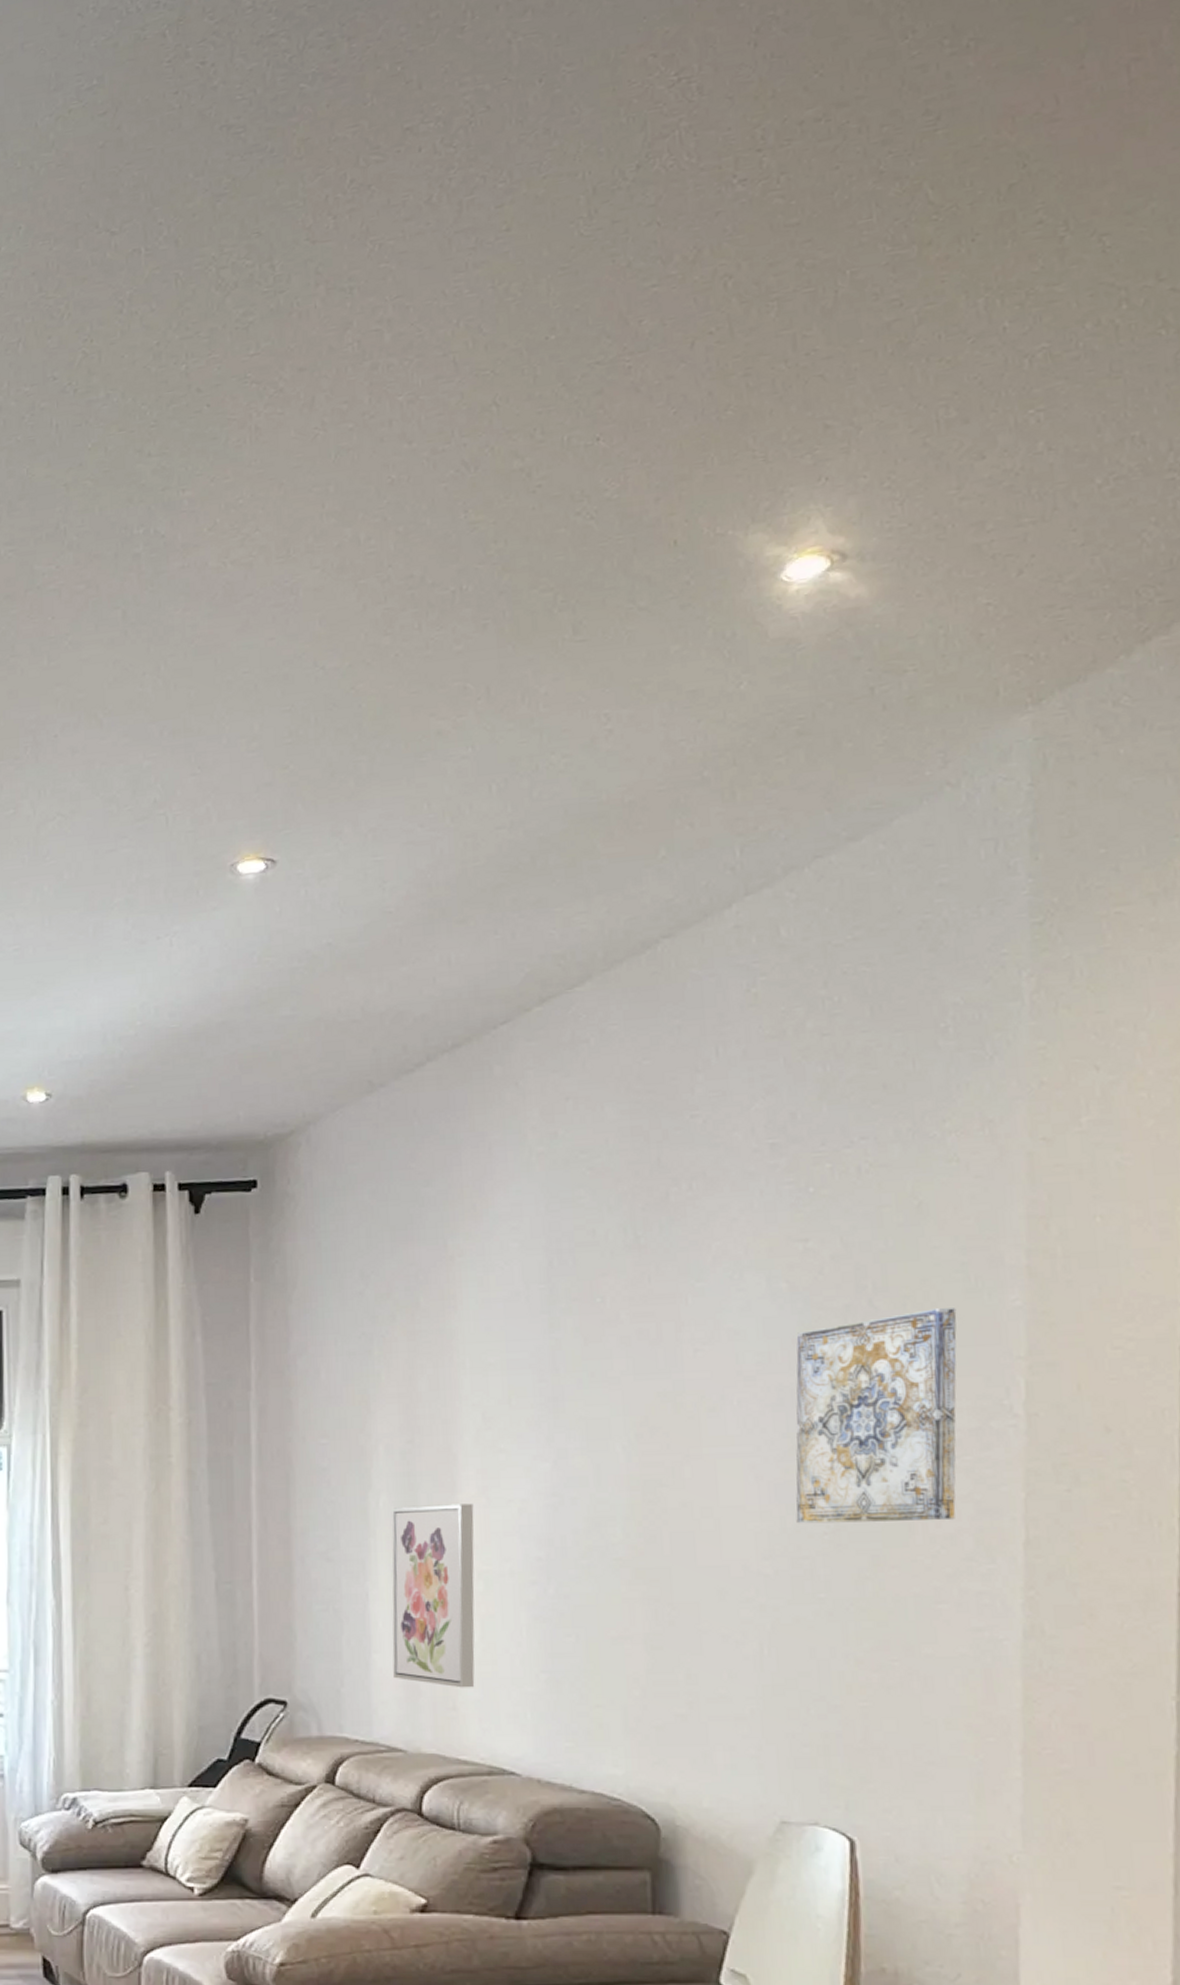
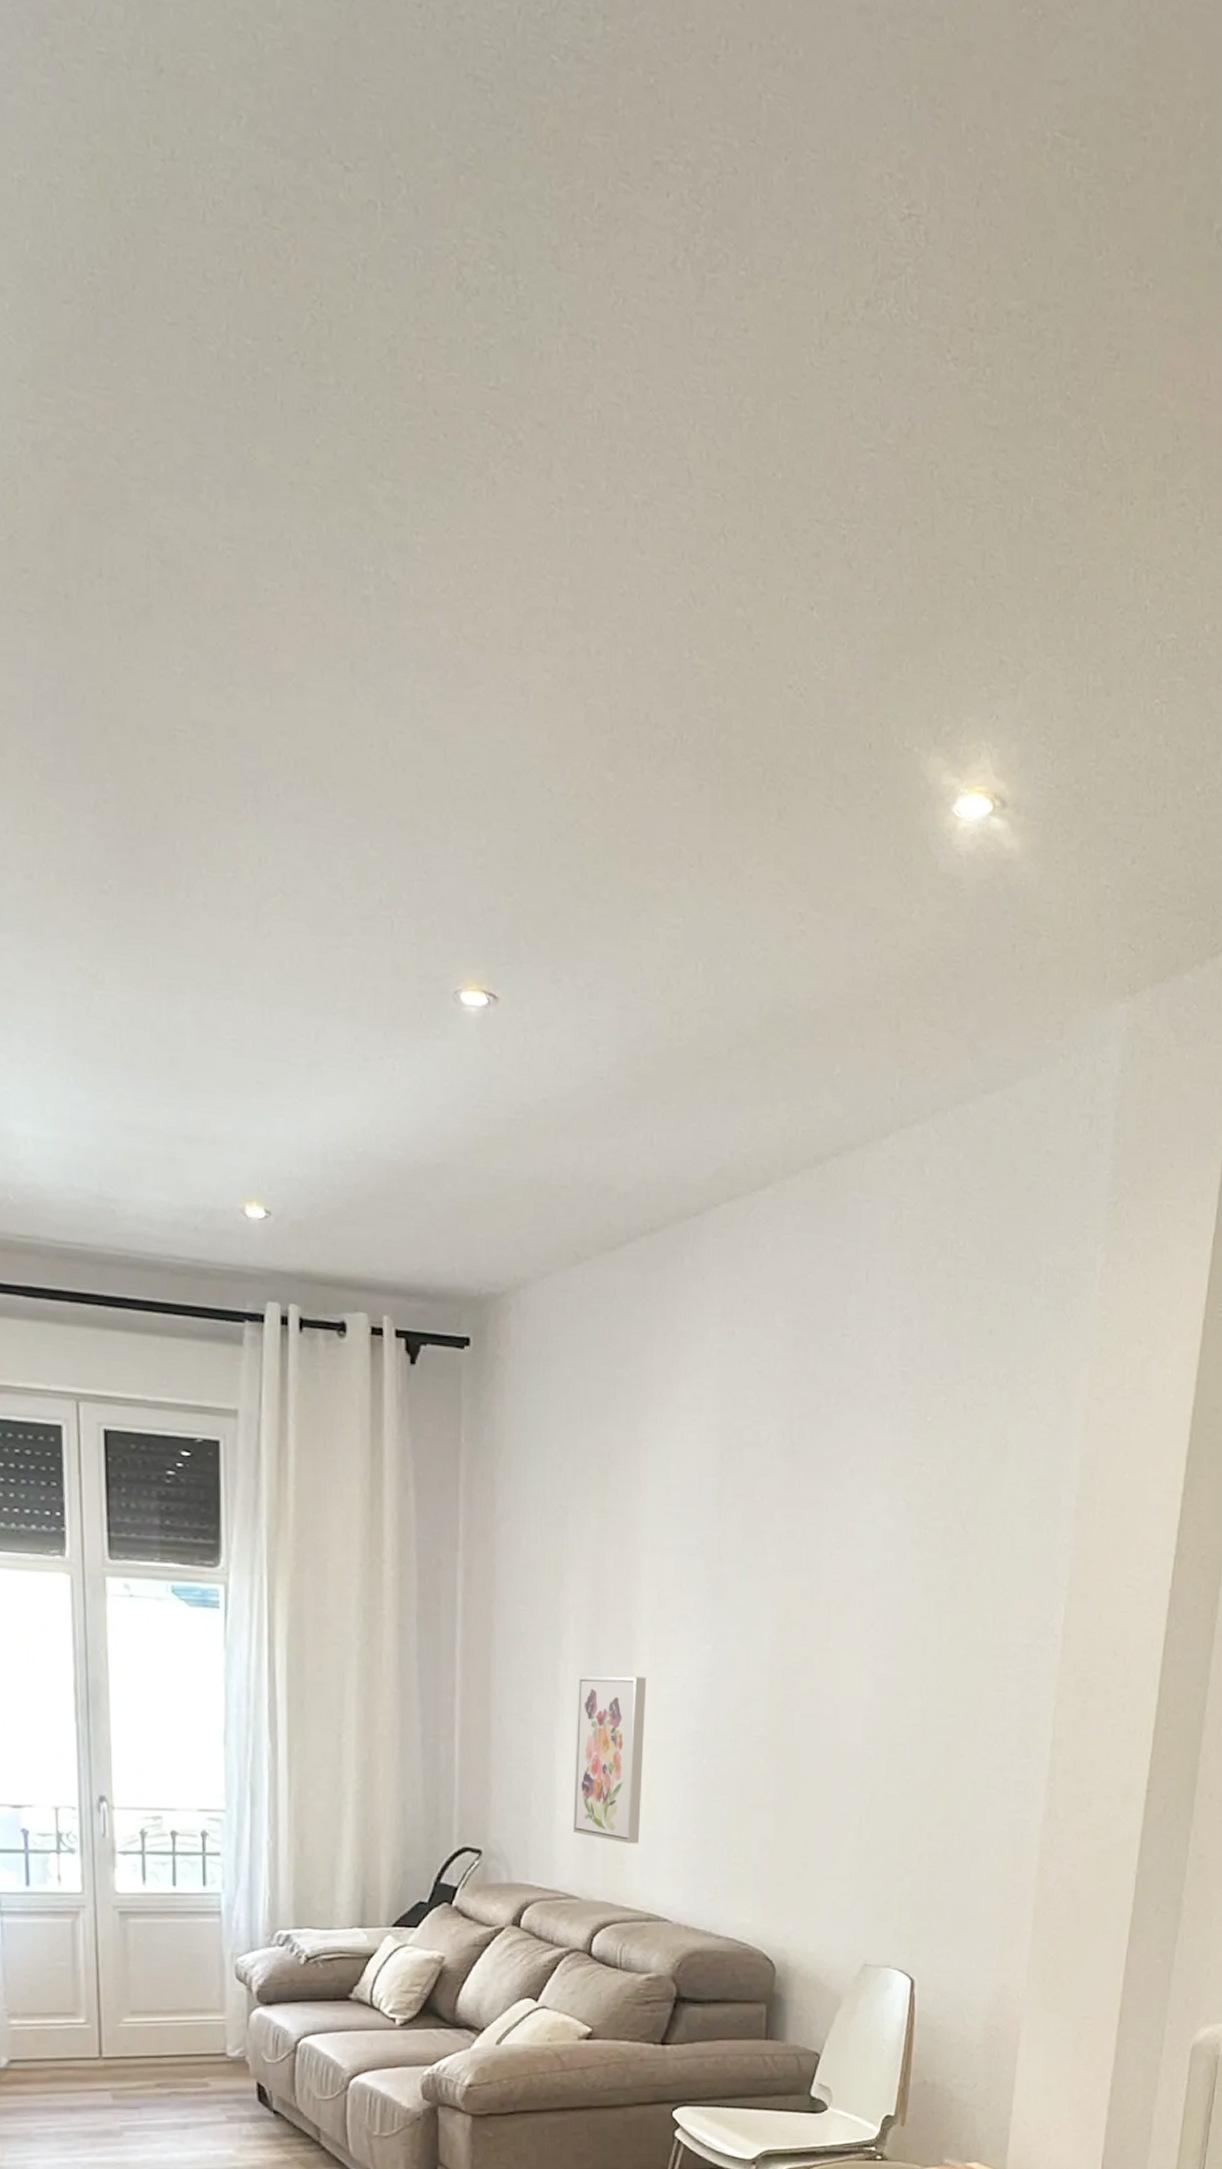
wall art: present [796,1308,957,1524] -> none [895,1538,1024,1719]

